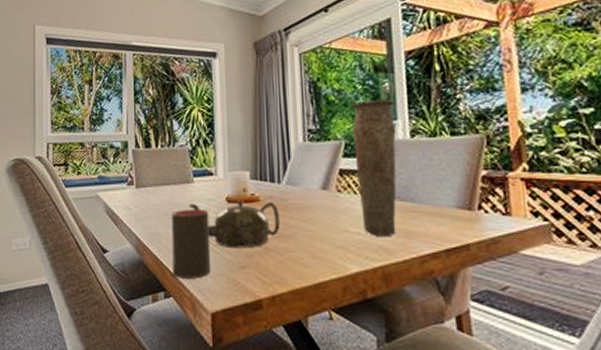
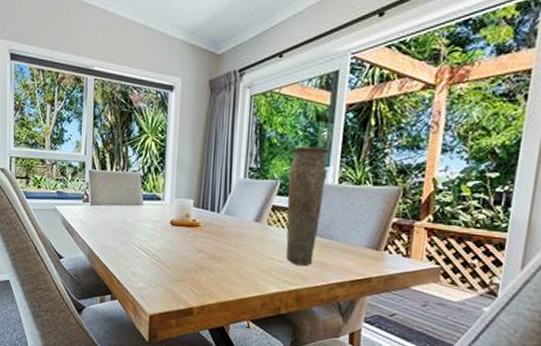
cup: present [171,208,211,279] -> none [119,227,154,287]
teapot: present [189,200,280,249] -> none [137,223,215,266]

